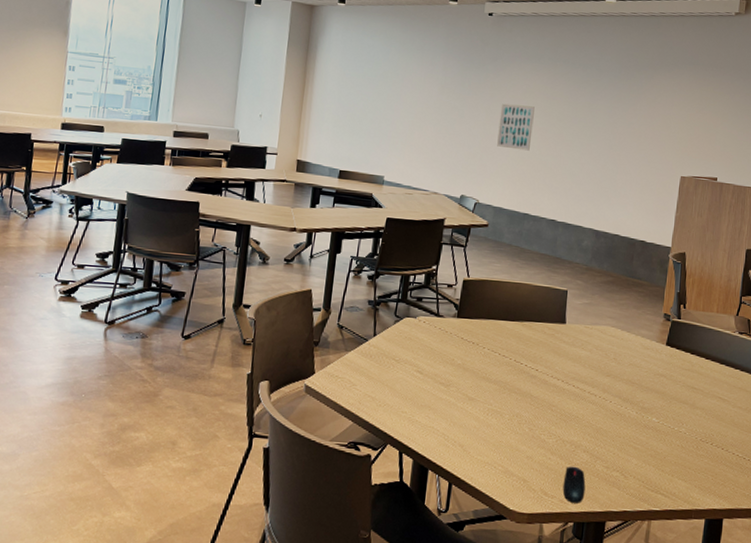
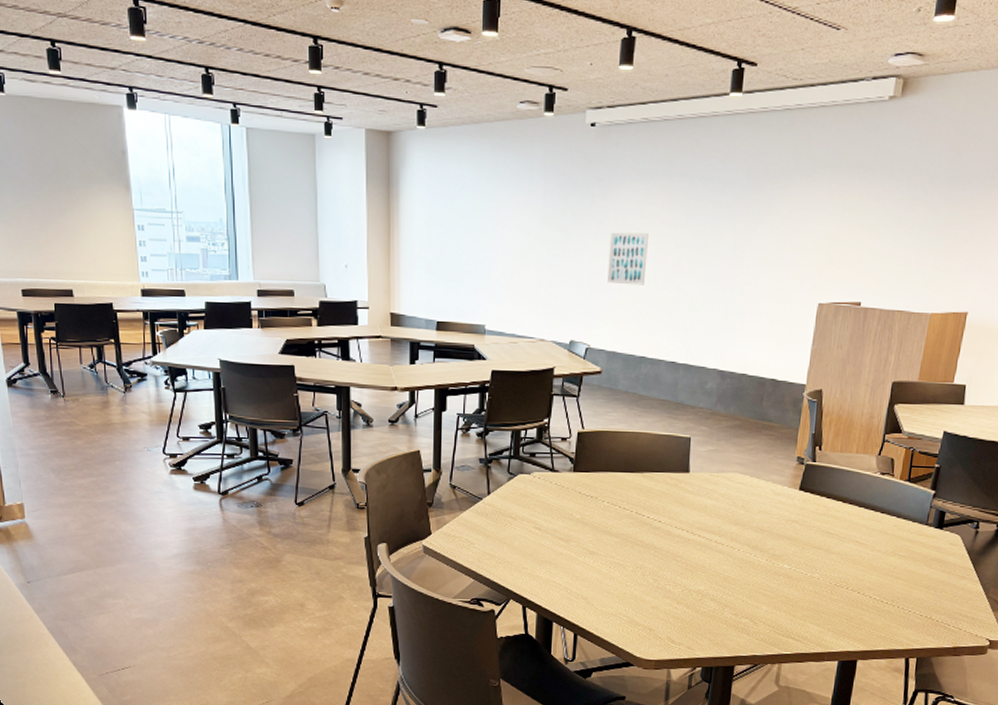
mouse: present [562,466,586,505] -> none [690,614,714,651]

